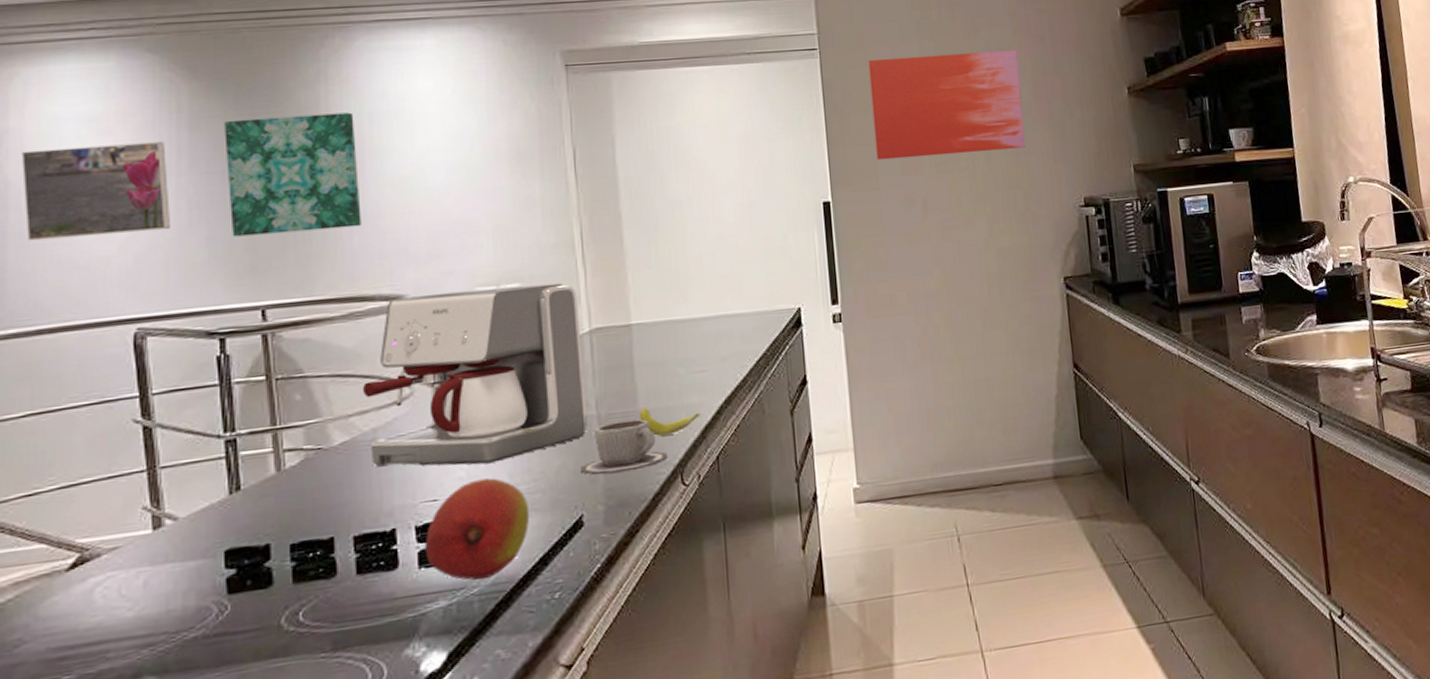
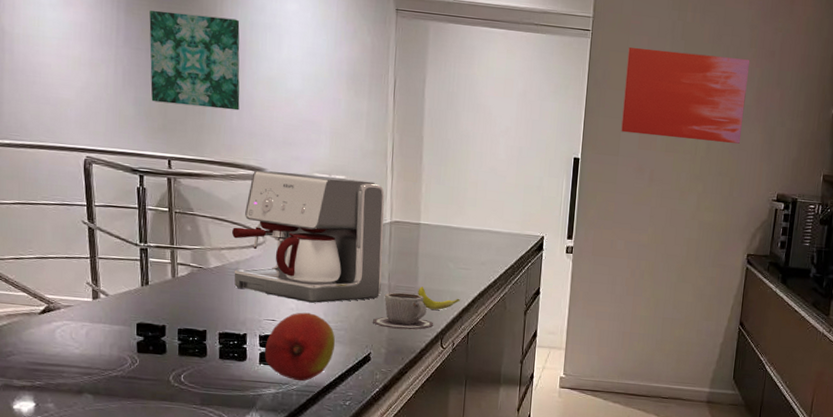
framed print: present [21,141,170,241] -> none [13,8,111,87]

